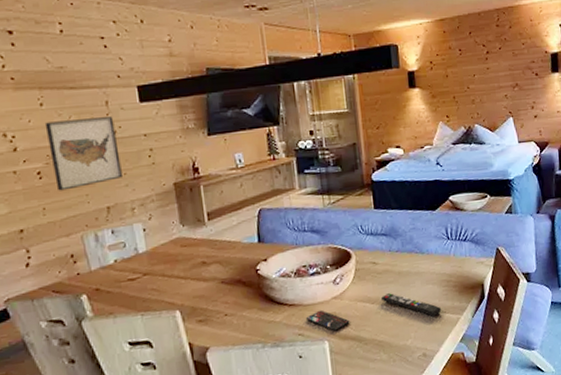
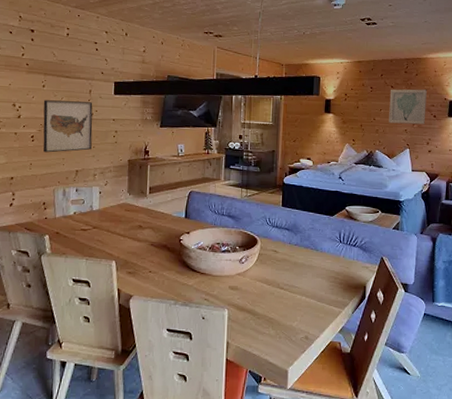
smartphone: present [305,310,350,332] -> none [212,282,248,302]
remote control: present [381,293,442,318] -> none [277,279,327,307]
wall art: none [482,43,527,90] -> present [389,89,427,125]

